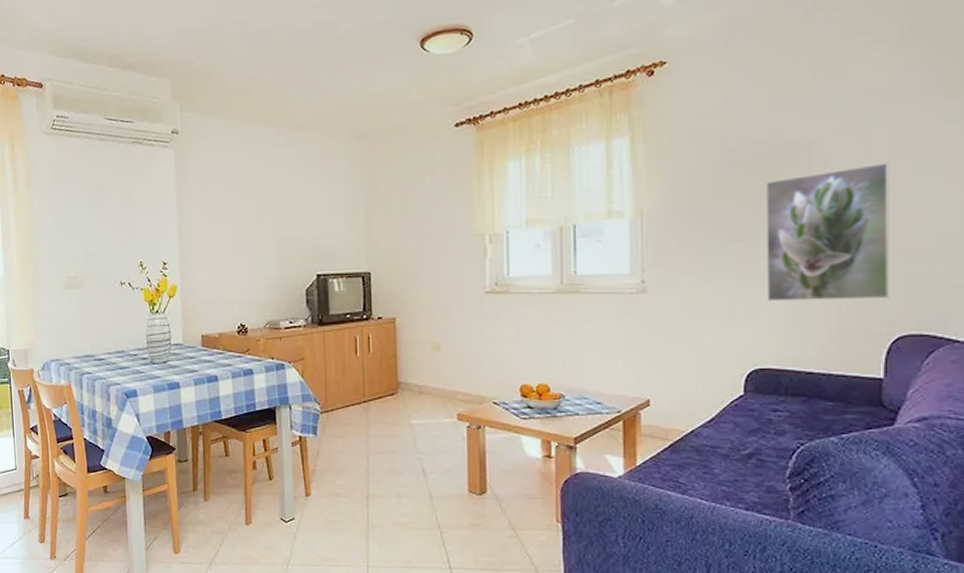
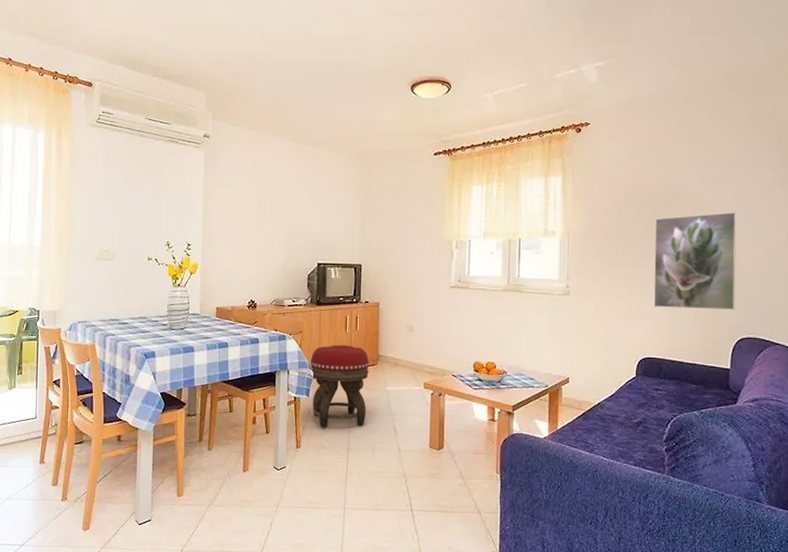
footstool: none [316,372,388,472] -> present [310,345,369,428]

